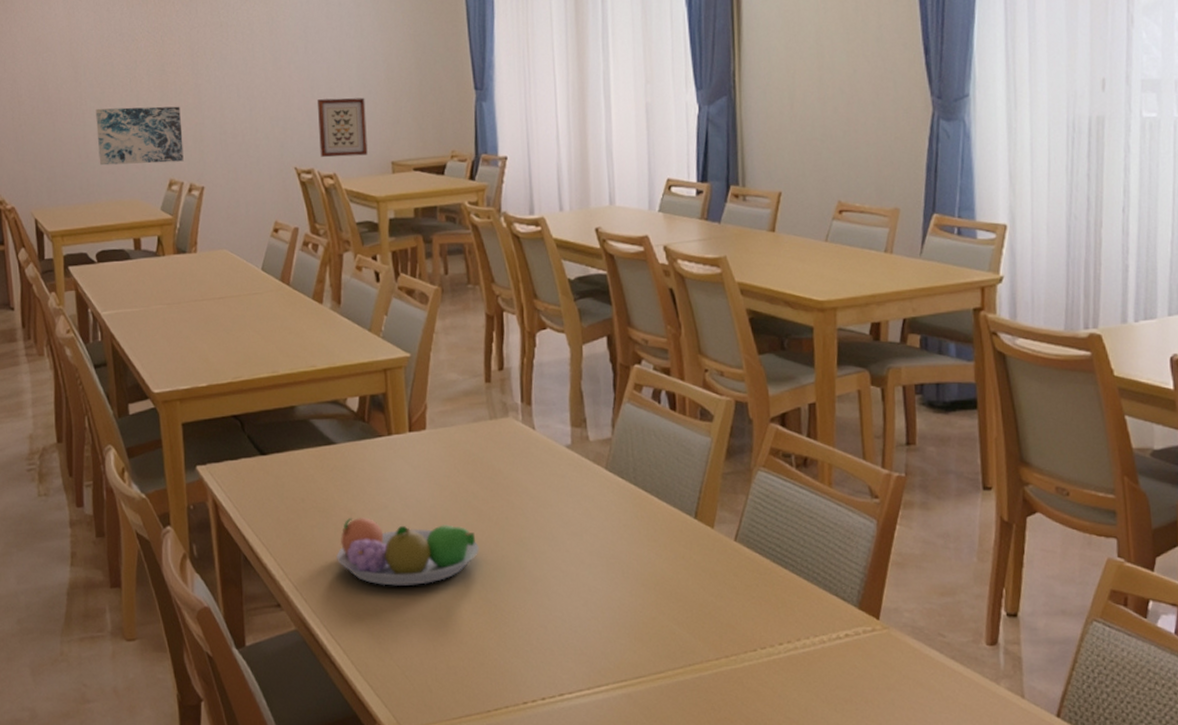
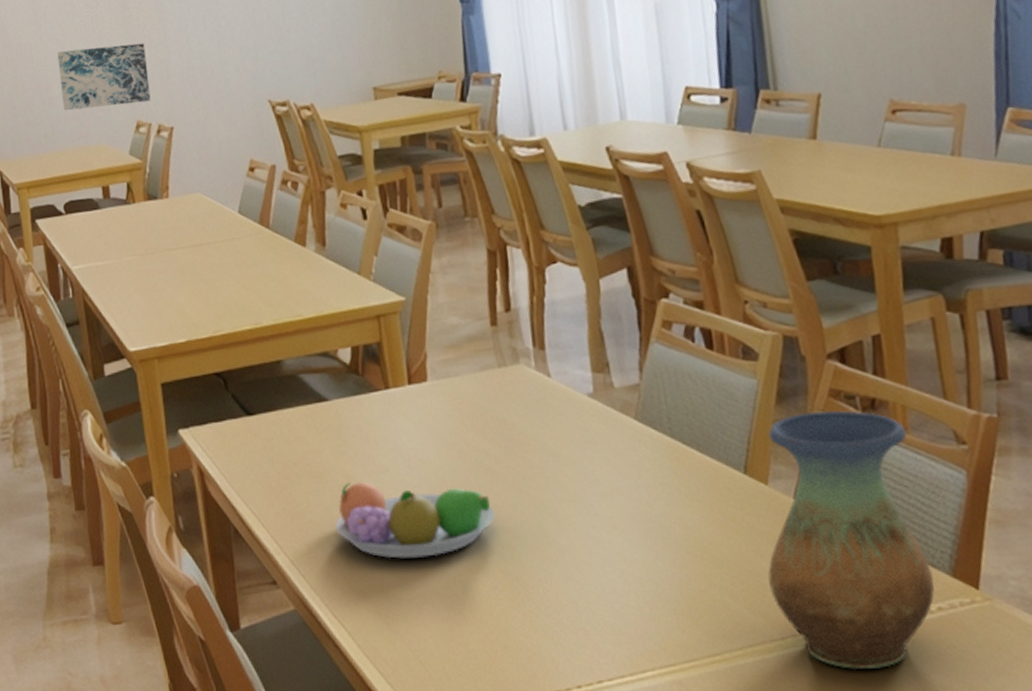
wall art: present [318,97,368,158] -> none [290,20,347,87]
vase: none [708,466,844,685] -> present [767,410,935,669]

